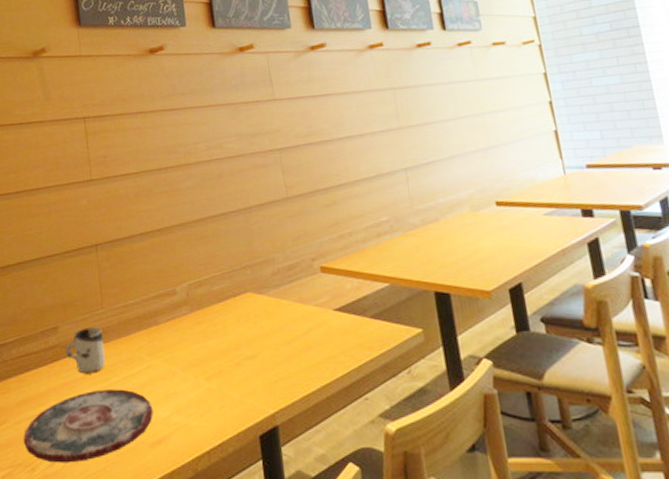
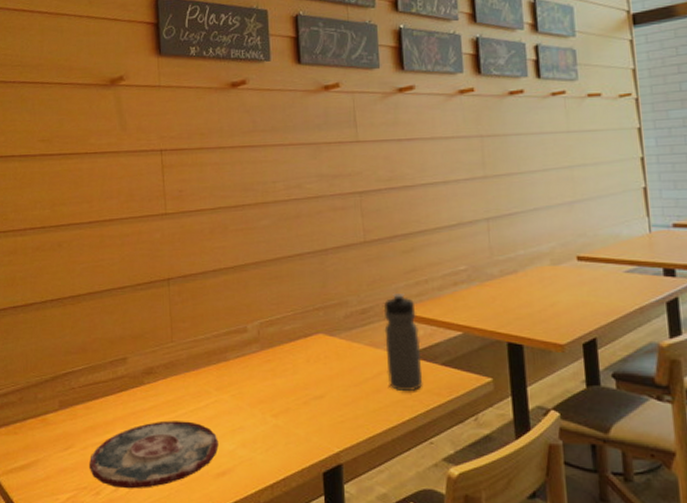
cup: present [65,327,105,374] -> none [134,360,173,405]
water bottle: none [309,247,354,348] -> present [383,292,423,392]

